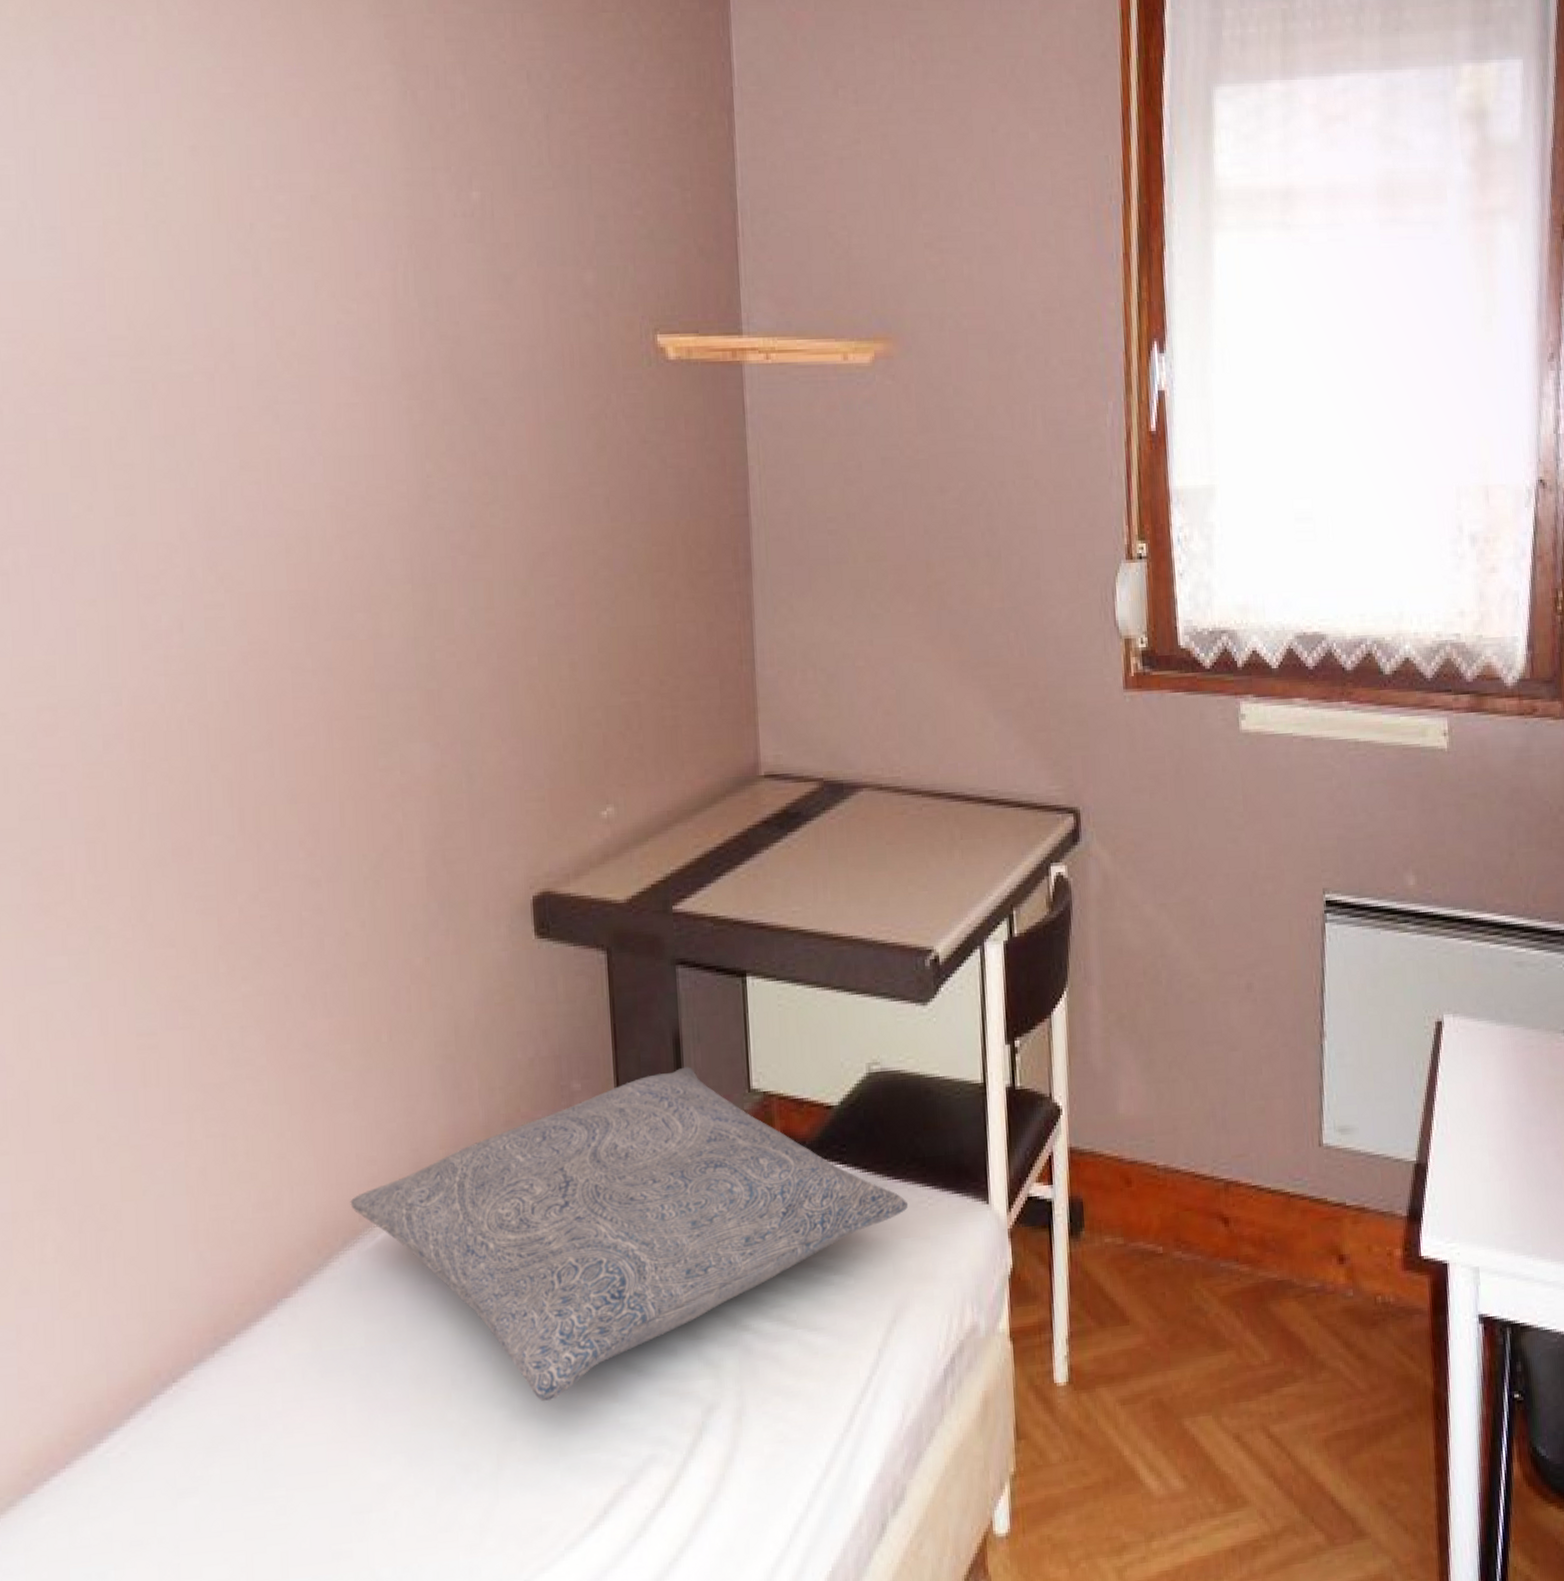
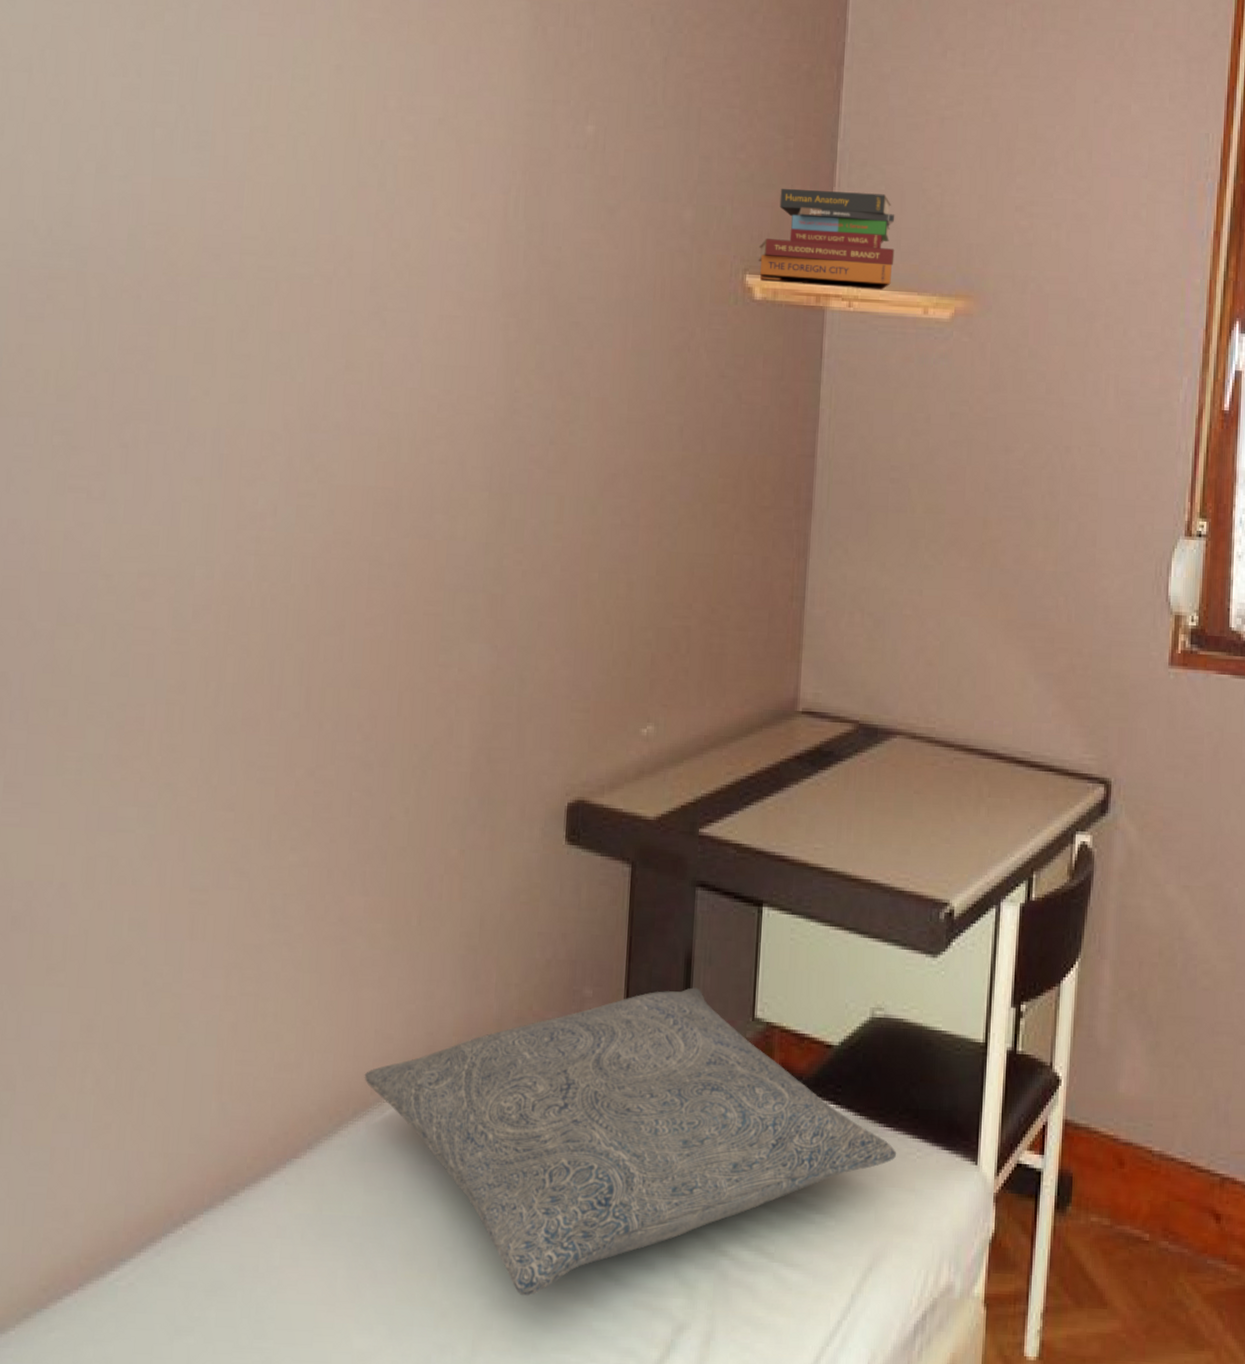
books: none [666,241,808,341] -> present [758,188,895,291]

